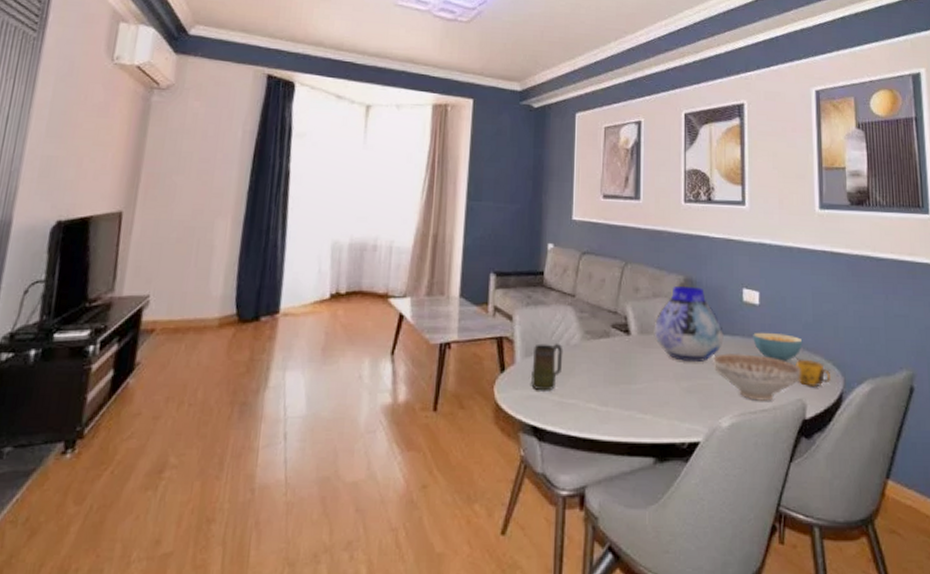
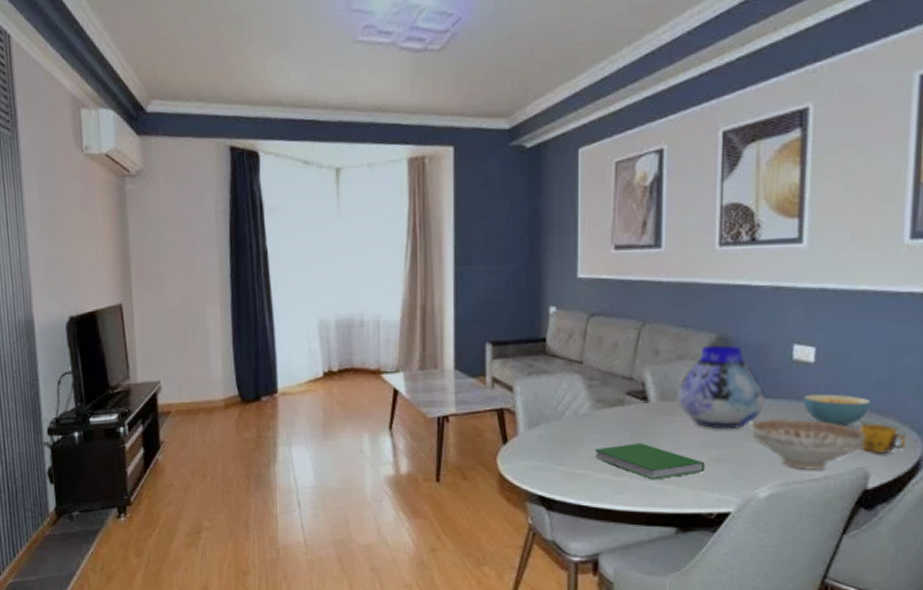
mug: present [531,343,563,391] -> none [537,414,571,462]
hardcover book: none [583,374,678,410] -> present [595,443,705,480]

